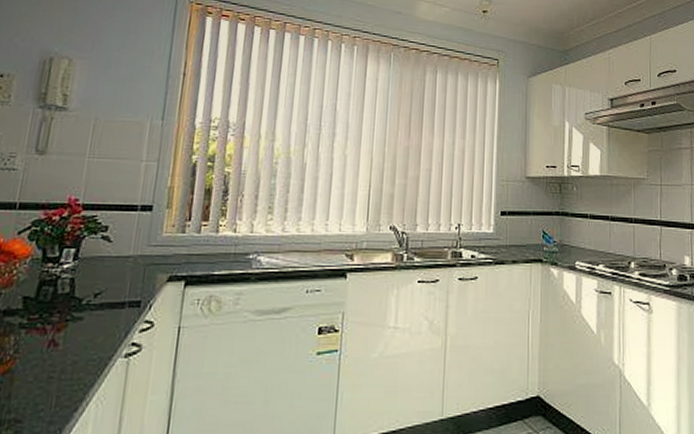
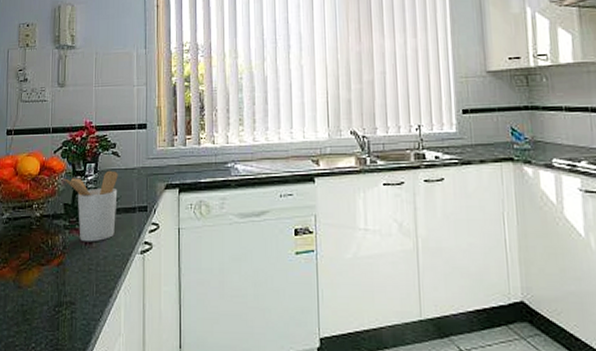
utensil holder: none [26,257,107,344] -> present [62,170,118,242]

